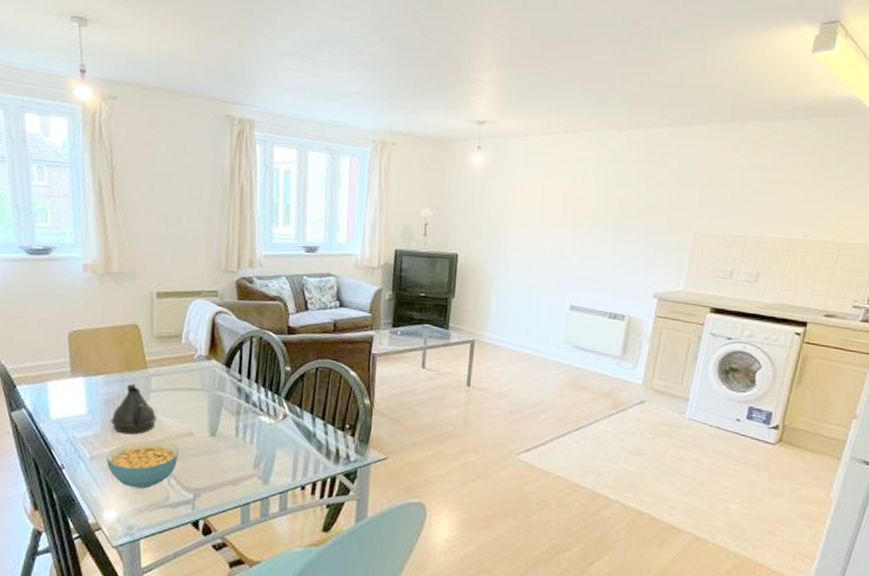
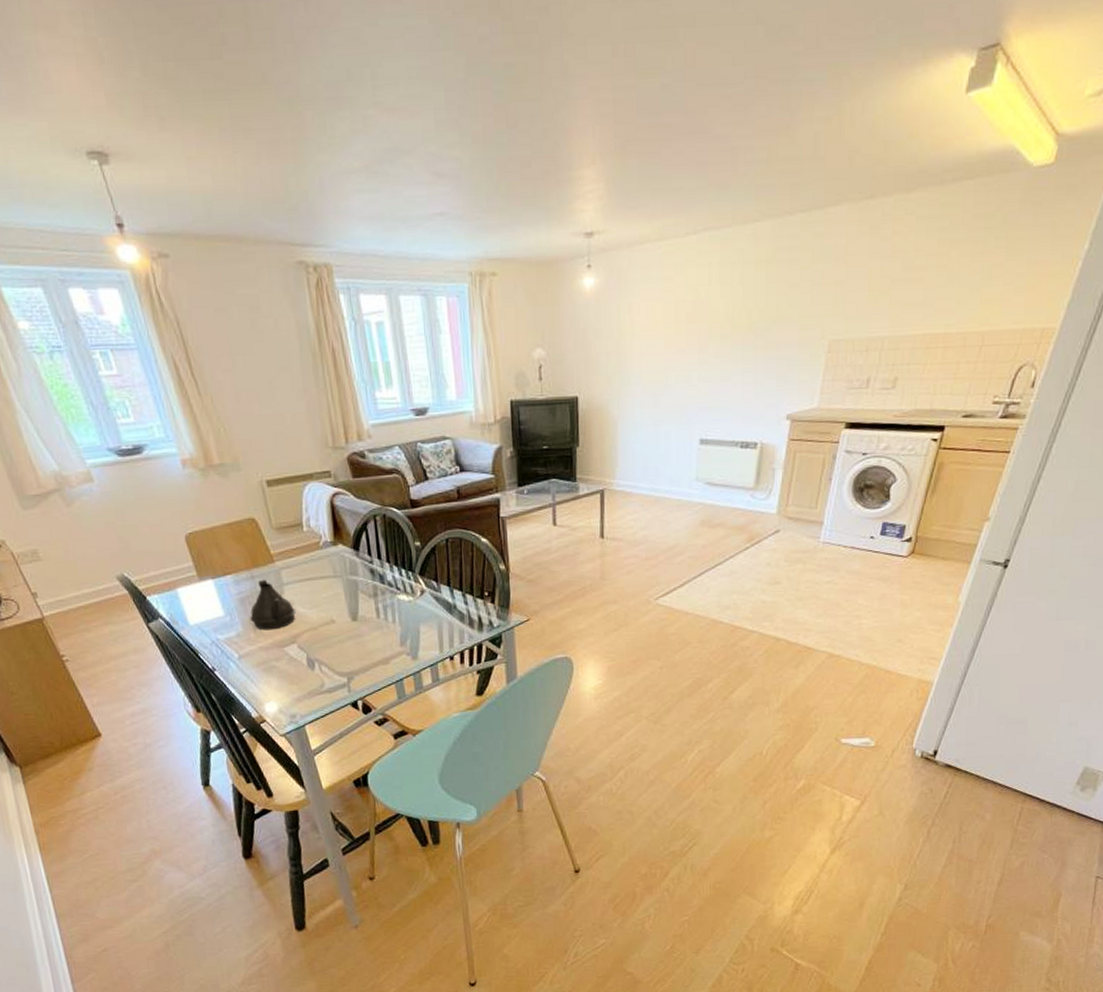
cereal bowl: present [106,439,179,489] -> none [254,631,325,680]

